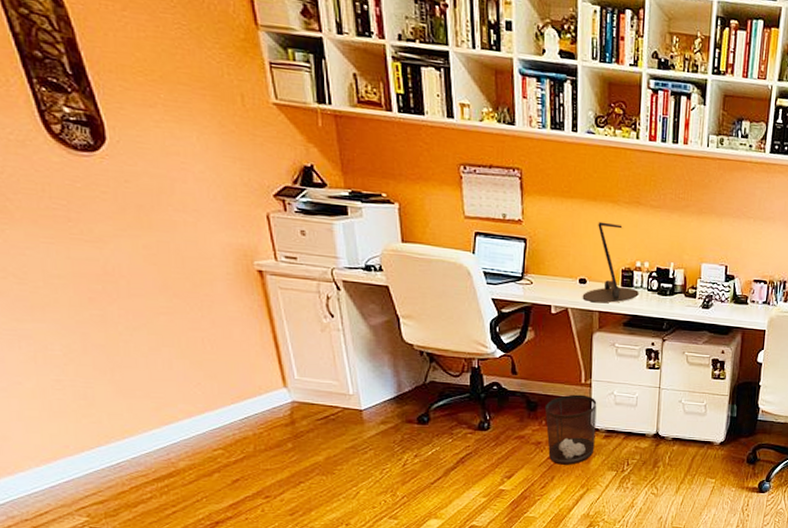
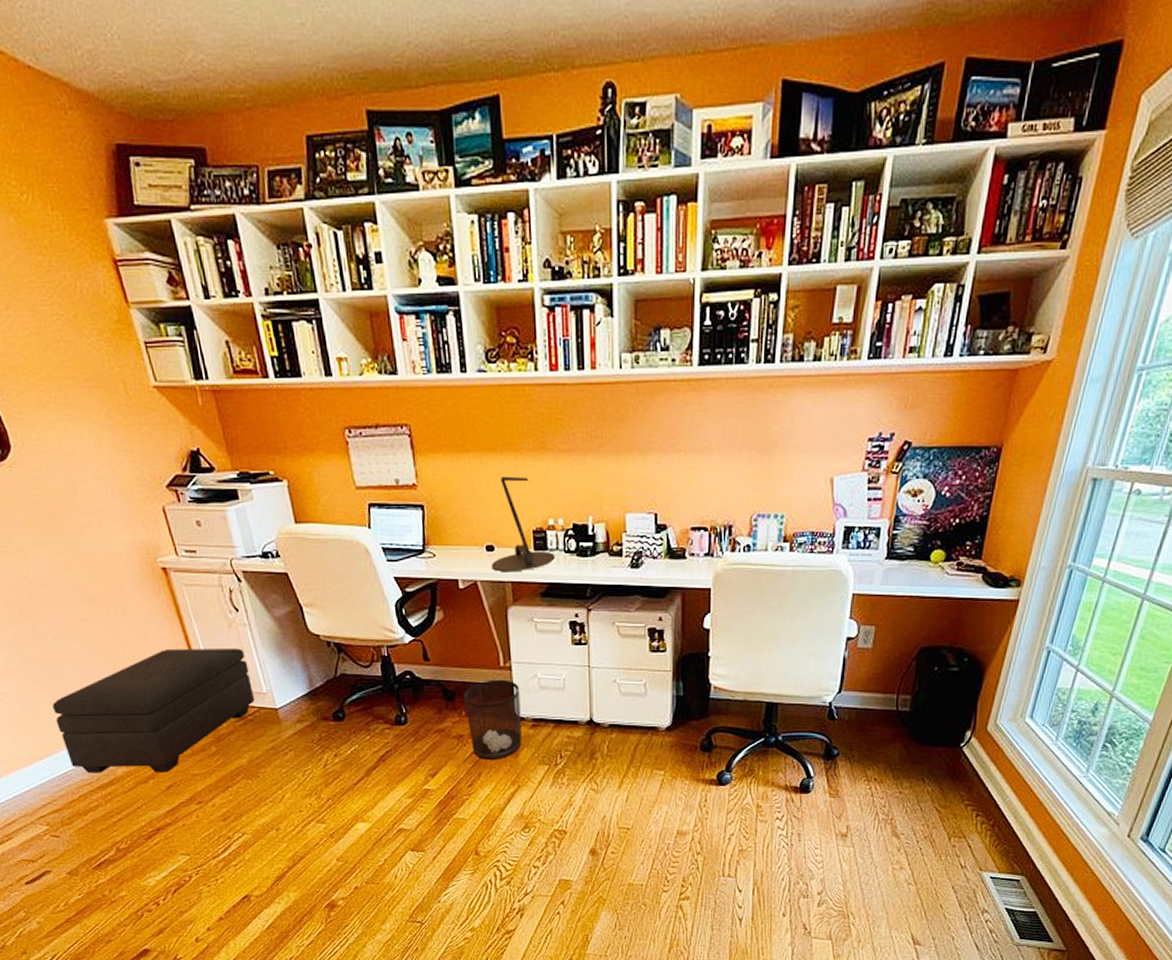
footstool: none [112,347,340,466] -> present [52,648,256,773]

